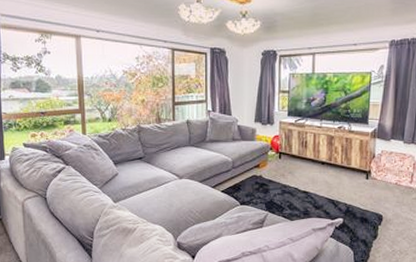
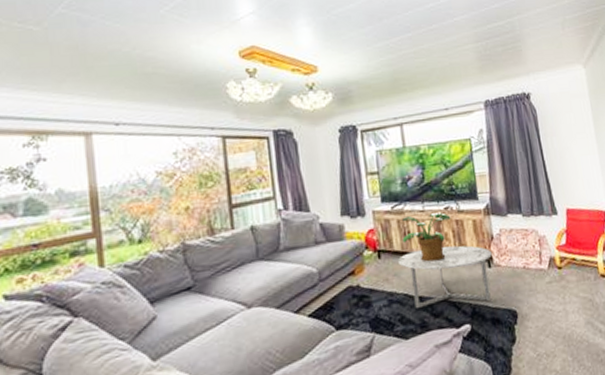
coffee table: none [293,157,371,204] -> present [397,245,492,309]
potted plant: none [300,129,343,167] -> present [401,212,451,262]

